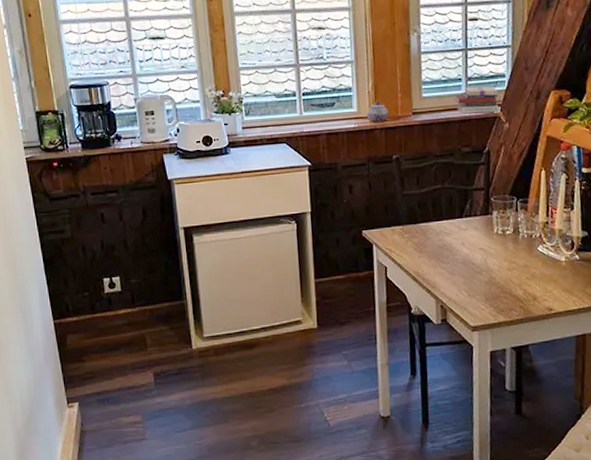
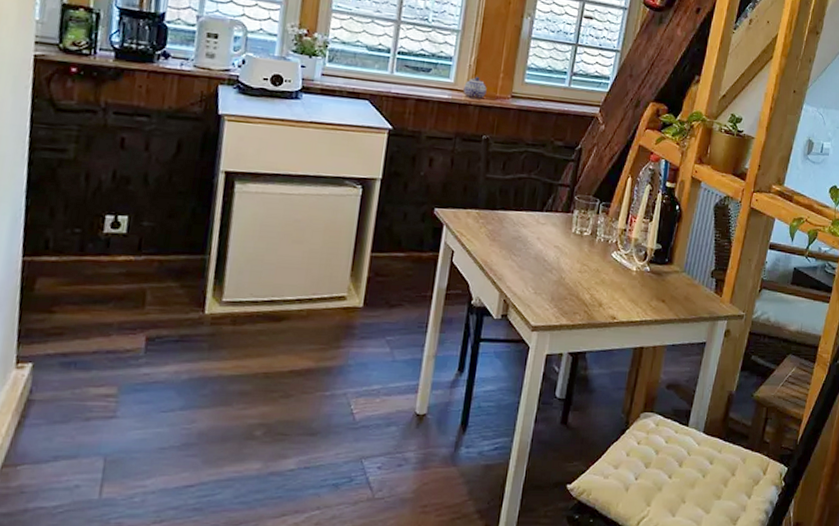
books: present [454,86,499,115] -> none [556,81,600,114]

